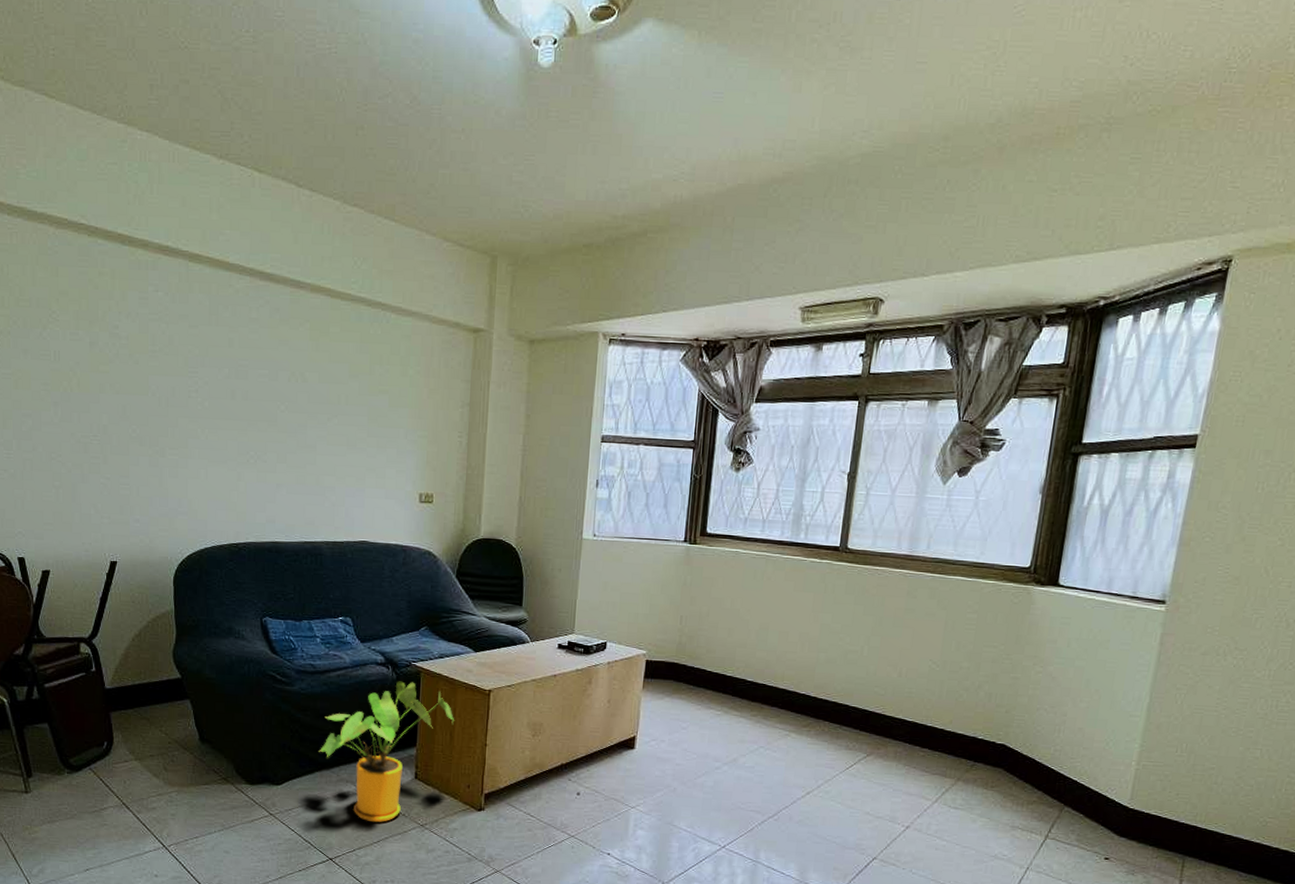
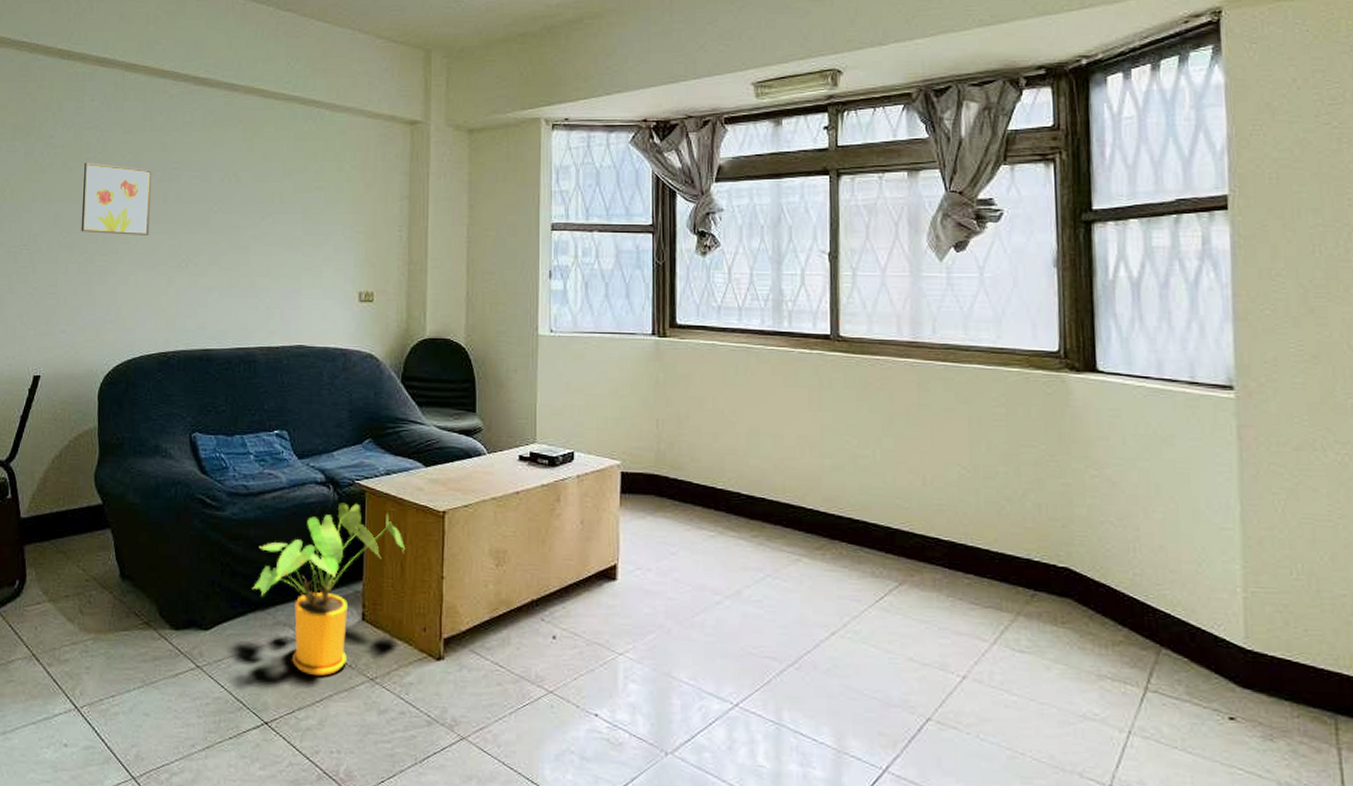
wall art: none [150,355,219,431] -> present [81,162,152,235]

